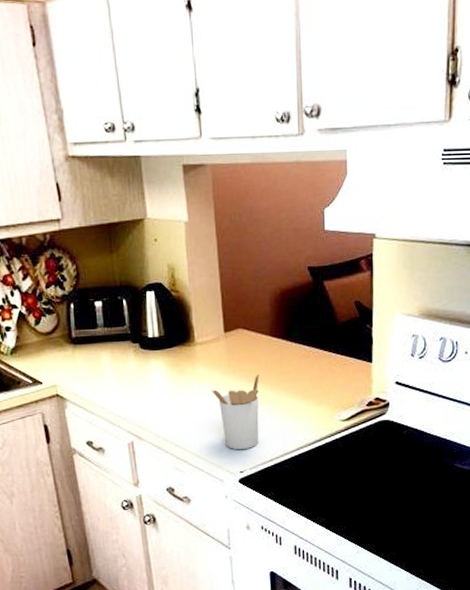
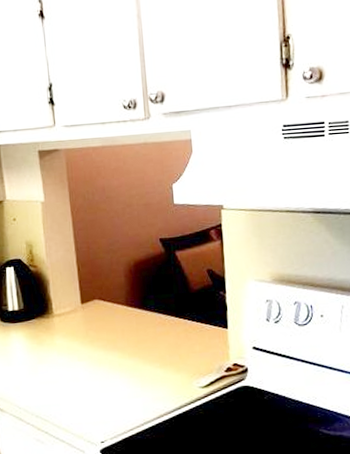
utensil holder: present [211,373,260,450] -> none [70,342,118,420]

